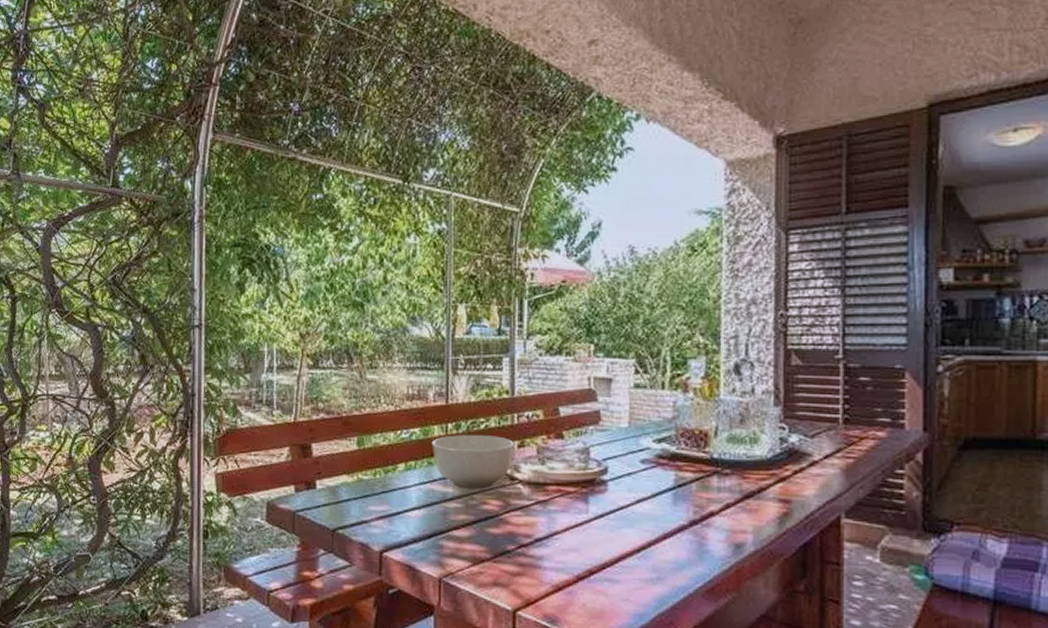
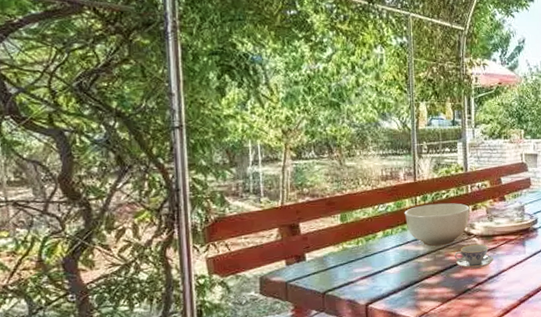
teacup: none [492,492,545,525] -> present [455,244,494,269]

